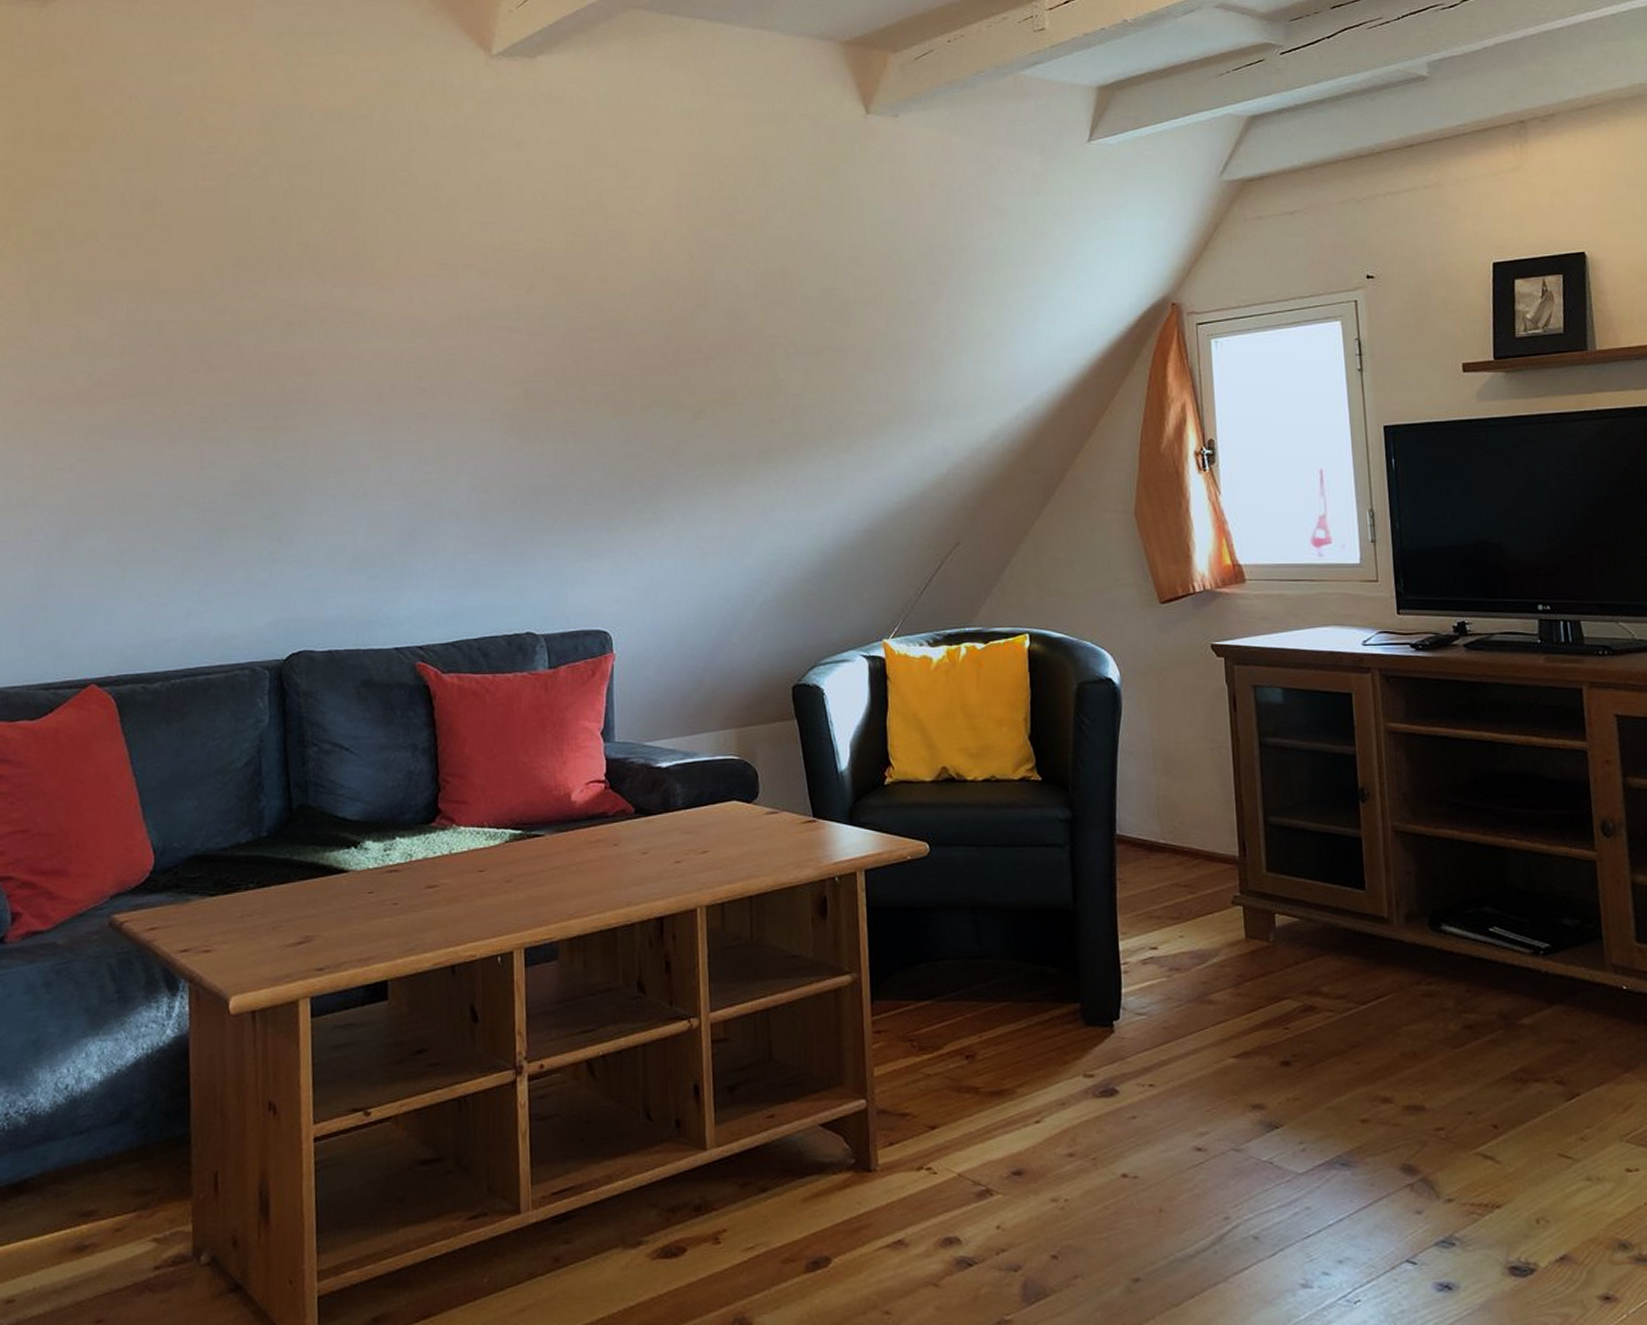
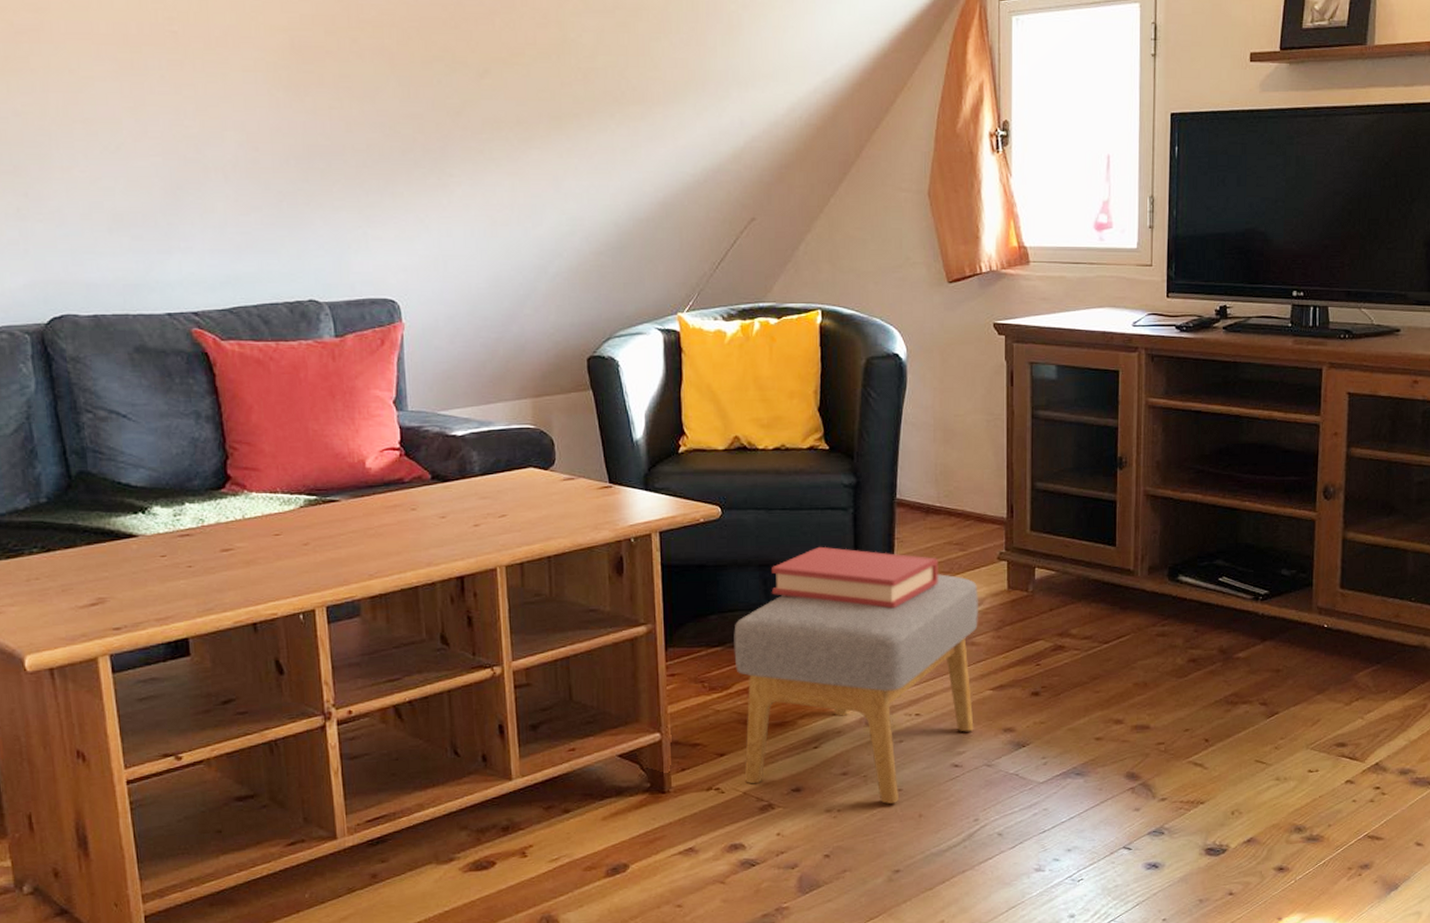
footstool: none [944,920,1217,1194] -> present [734,574,979,804]
hardback book: none [984,887,1167,959] -> present [771,546,938,609]

